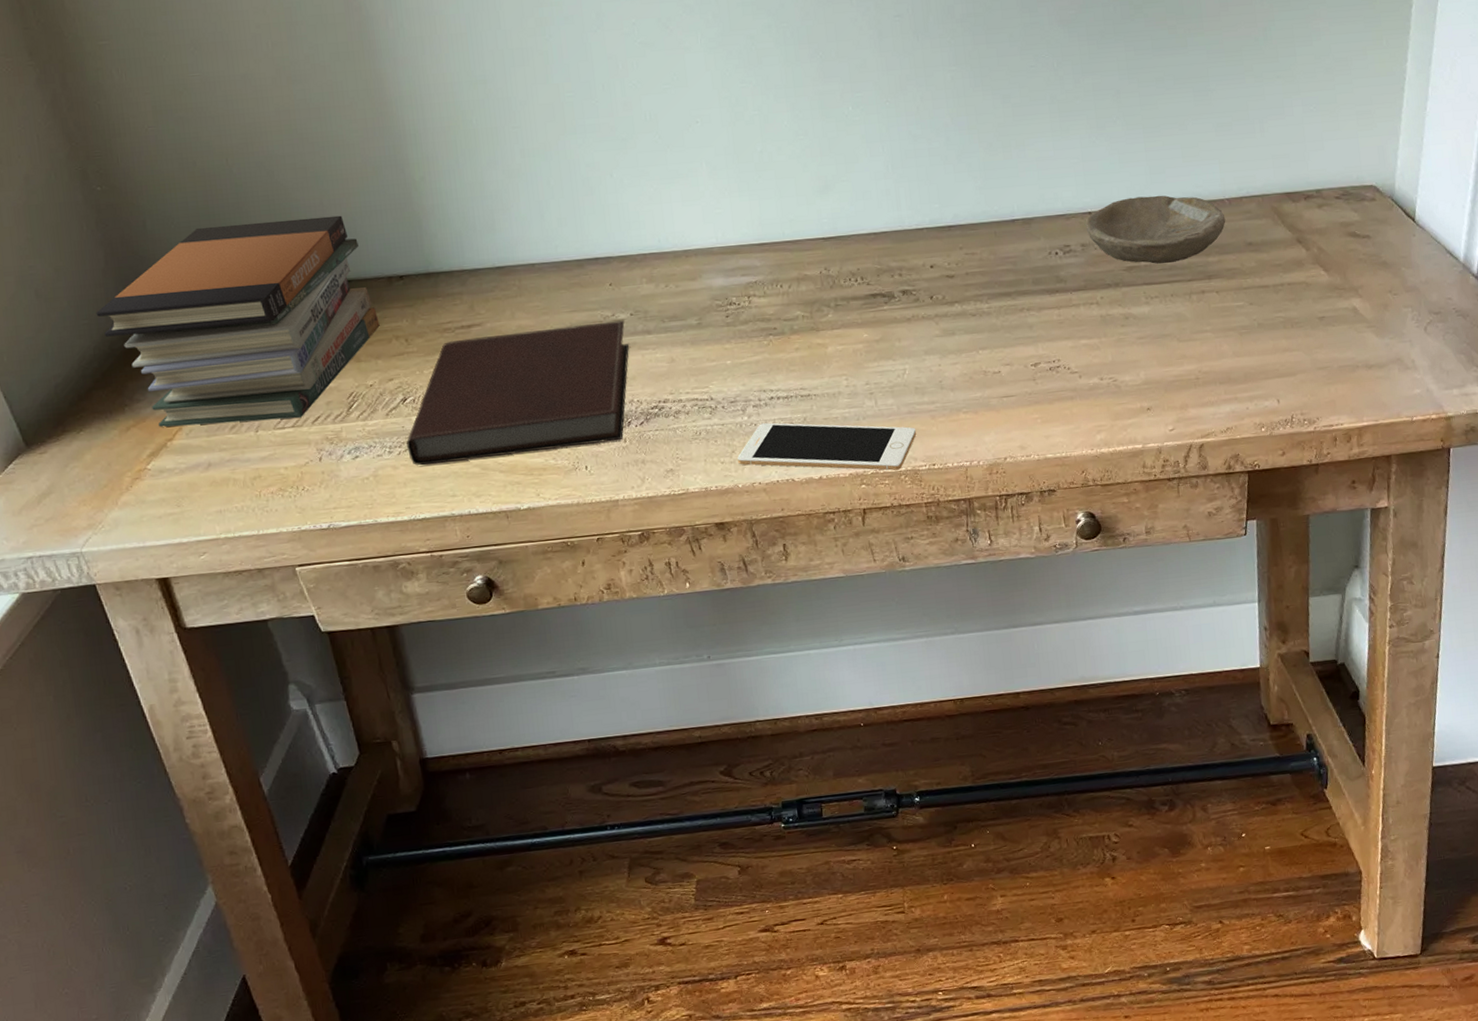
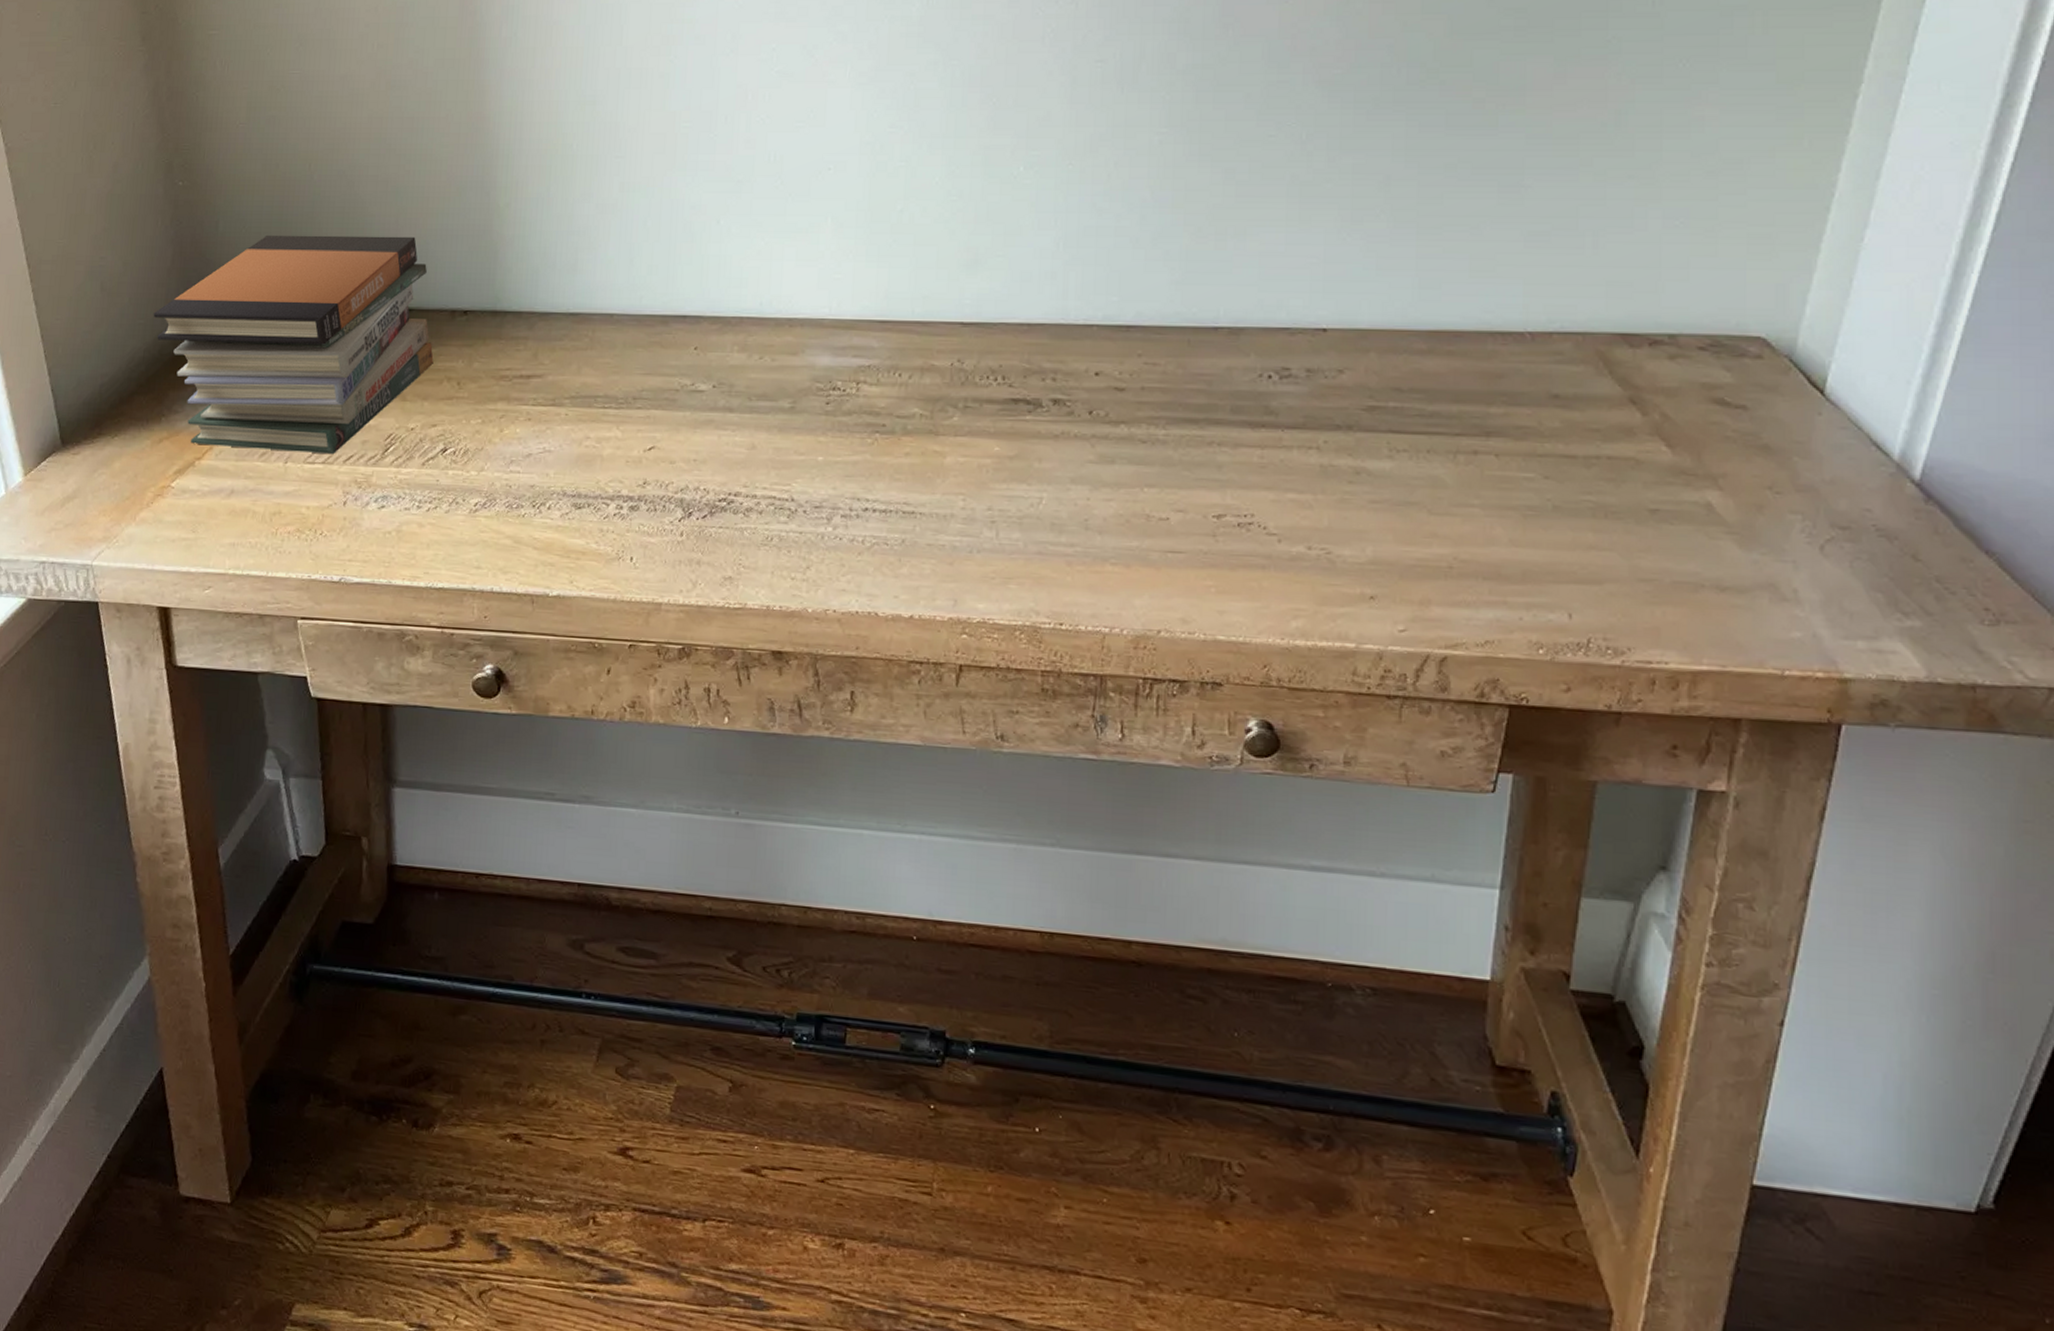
notebook: present [406,320,630,466] -> none [438,390,706,533]
cell phone: present [737,422,917,471] -> none [812,539,1045,623]
bowl: present [1085,195,1226,264] -> none [1316,316,1523,408]

